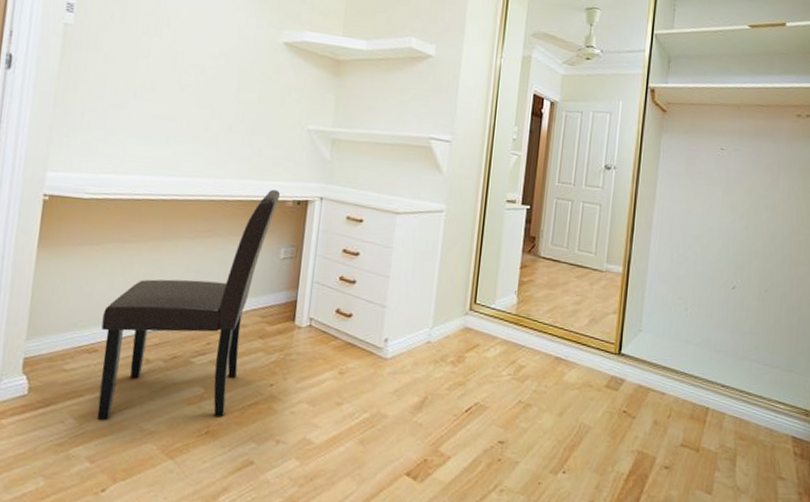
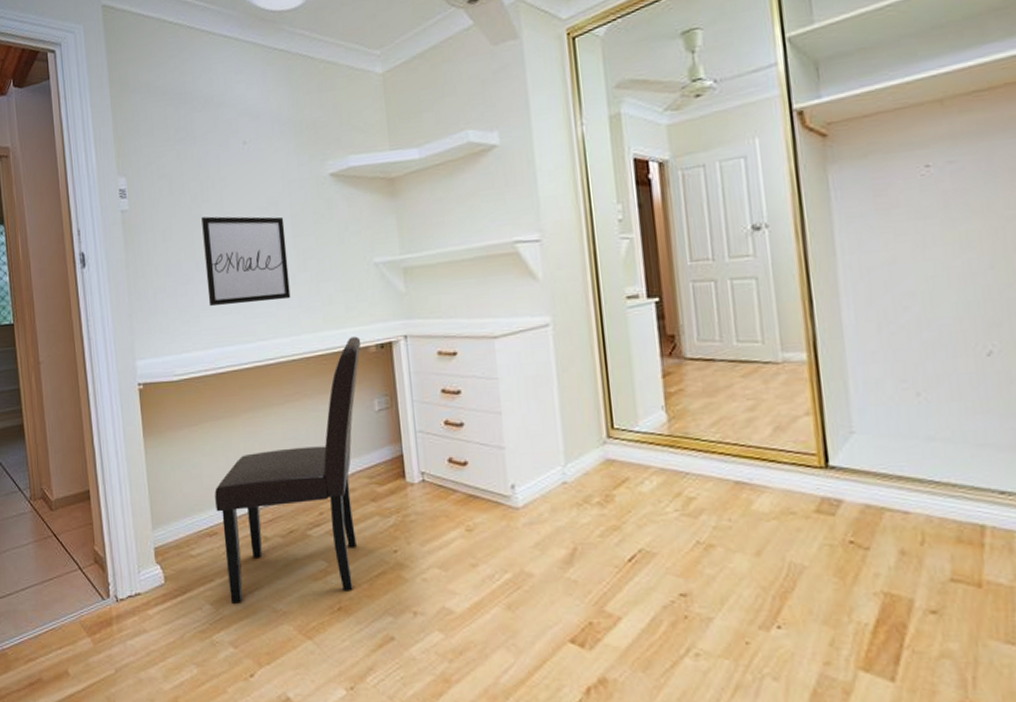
wall art: none [138,50,232,144] -> present [201,216,291,307]

